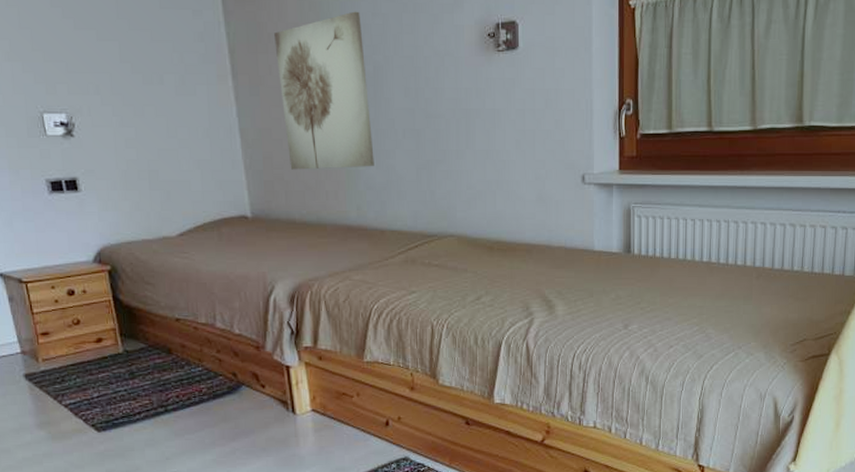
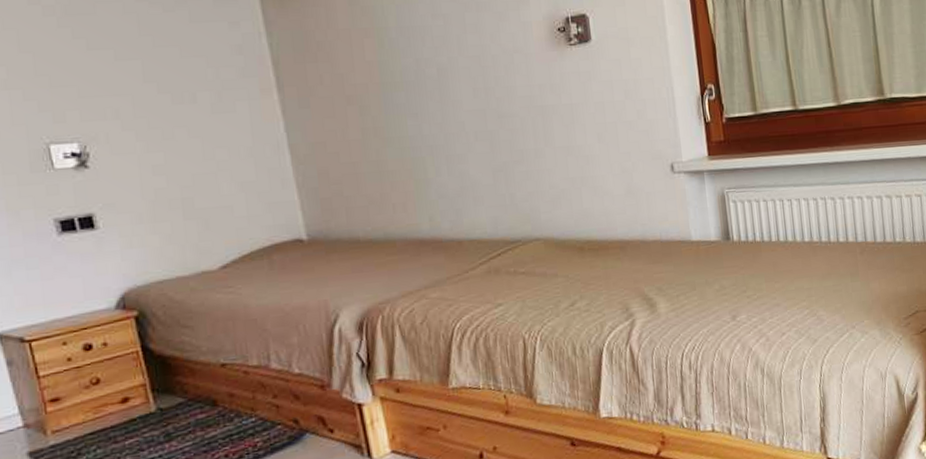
wall art: present [274,11,374,170] -> none [323,13,446,184]

